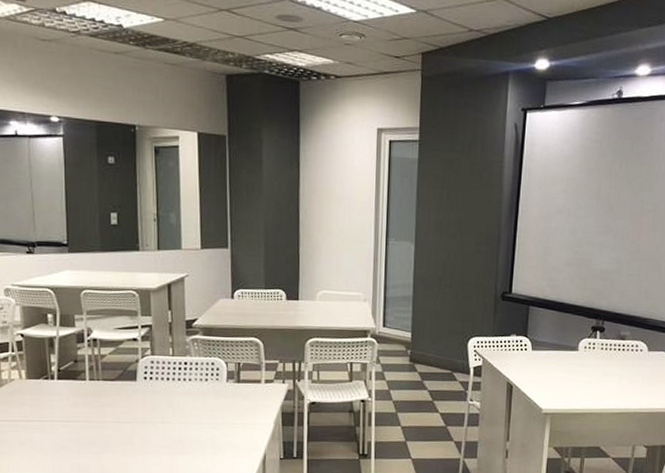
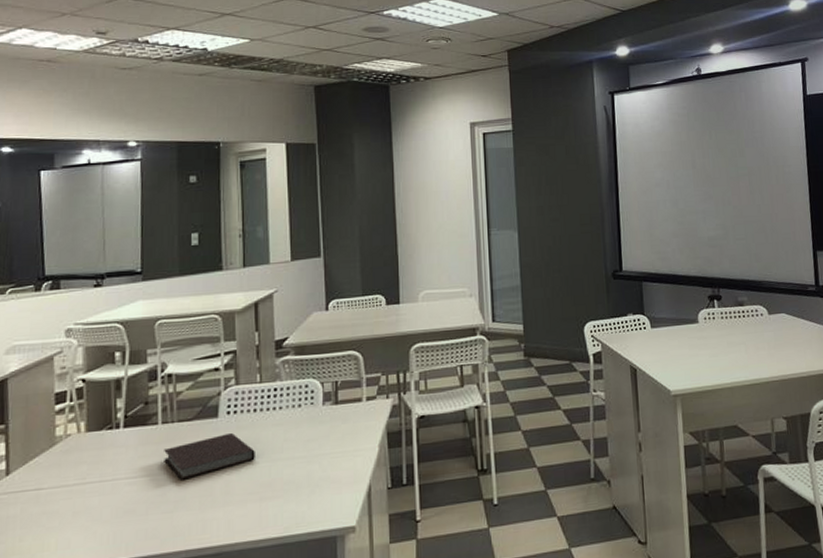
notebook: none [92,395,168,429] -> present [164,432,255,480]

